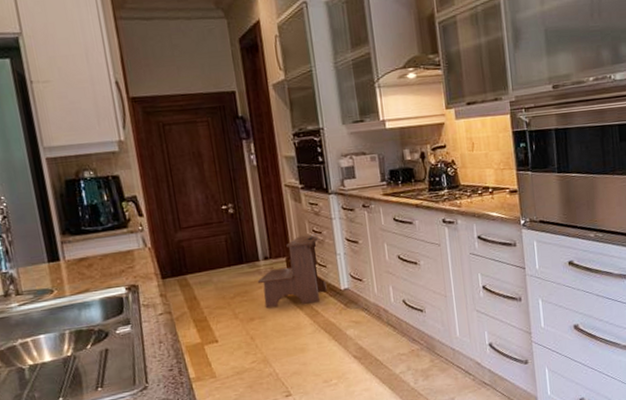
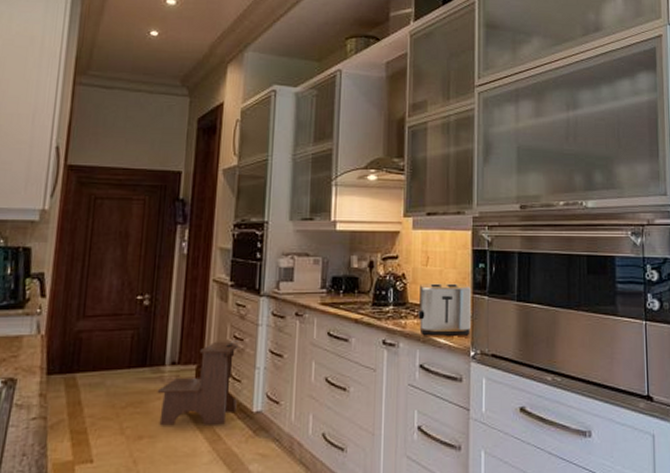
toaster: none [469,162,519,212] -> present [418,283,472,337]

